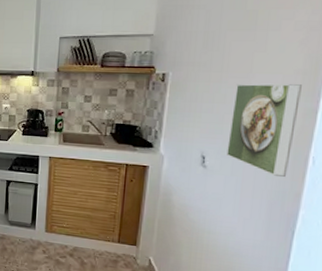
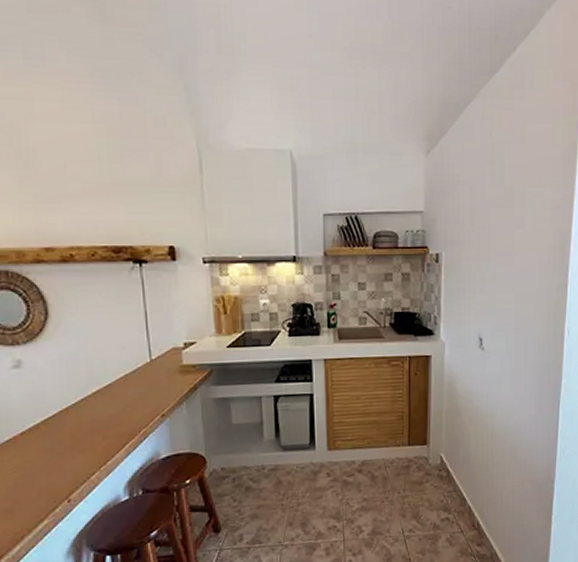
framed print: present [226,83,302,177] -> none [500,260,554,350]

